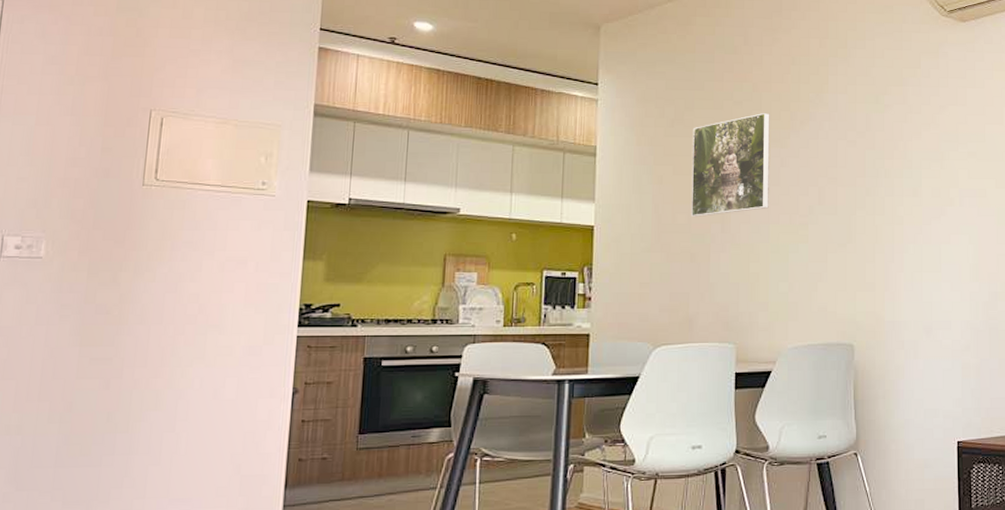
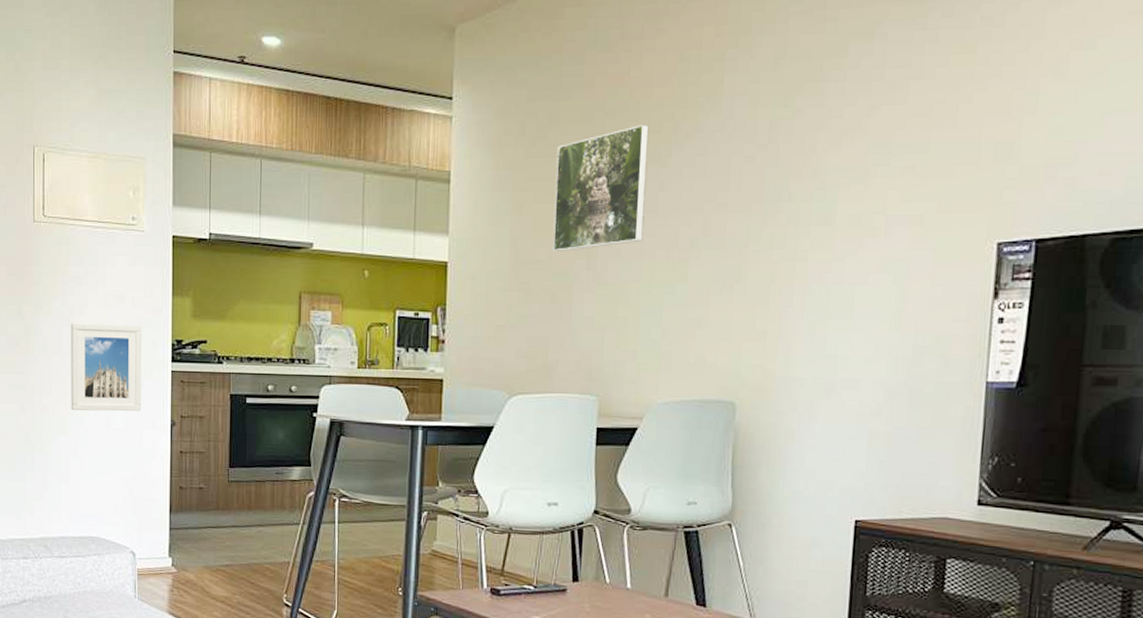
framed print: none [170,289,265,384] -> present [71,323,142,411]

